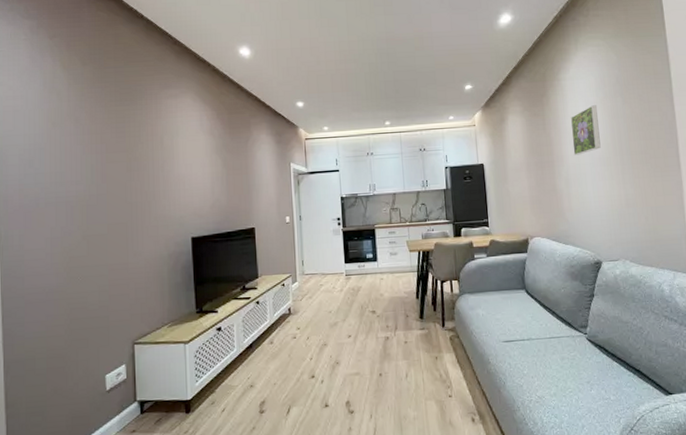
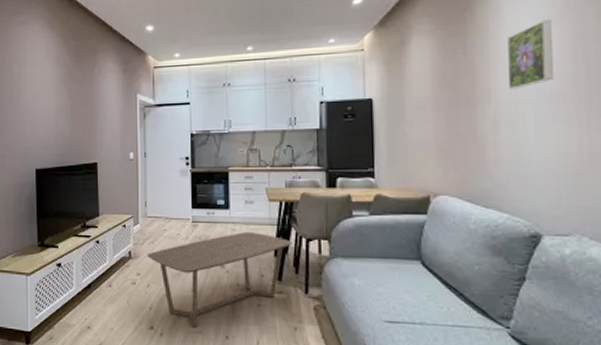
coffee table: none [306,279,430,371] -> present [147,231,293,328]

